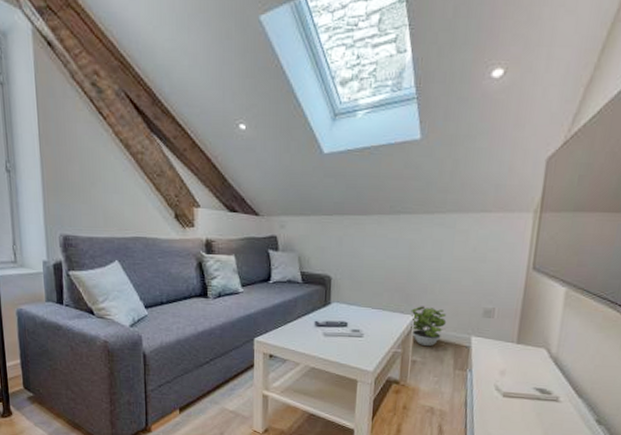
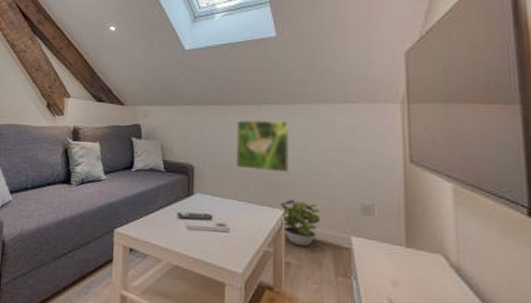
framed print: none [372,229,426,282] -> present [236,119,289,173]

